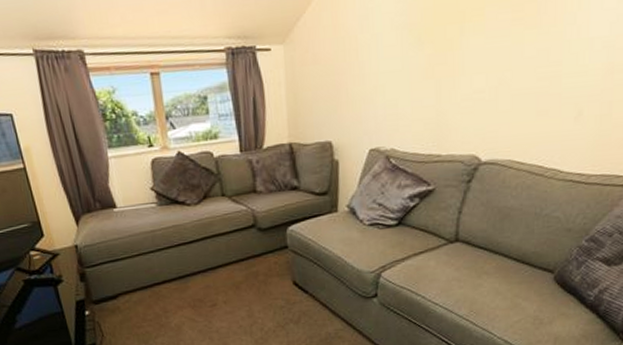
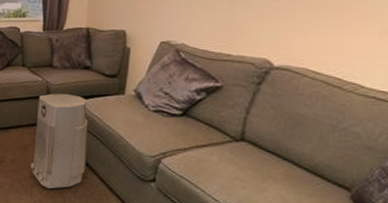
air purifier: none [245,219,306,325] -> present [30,93,88,190]

